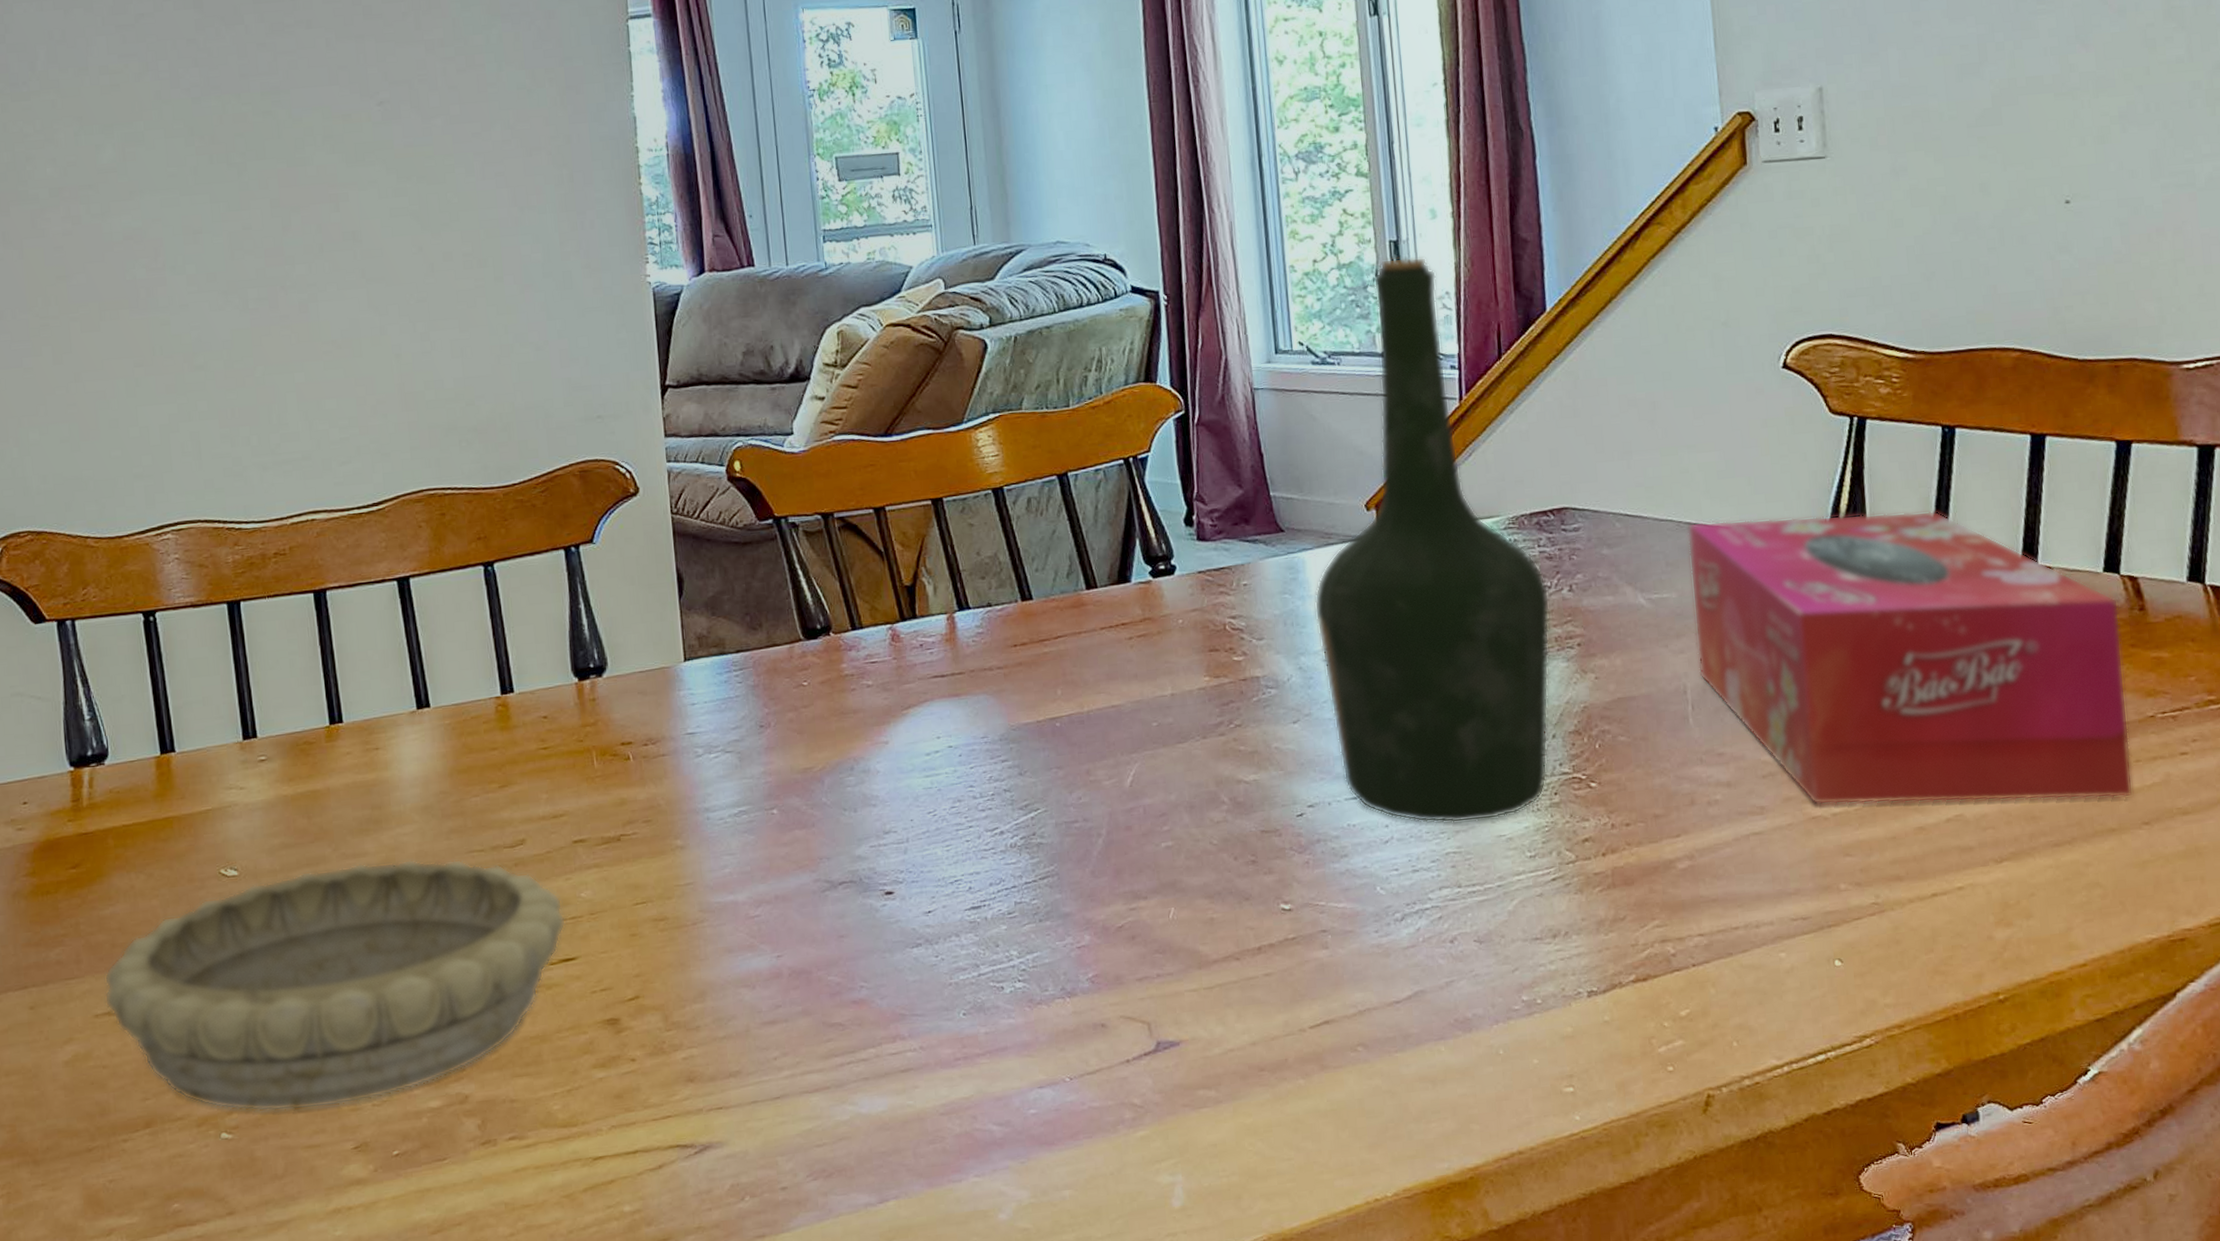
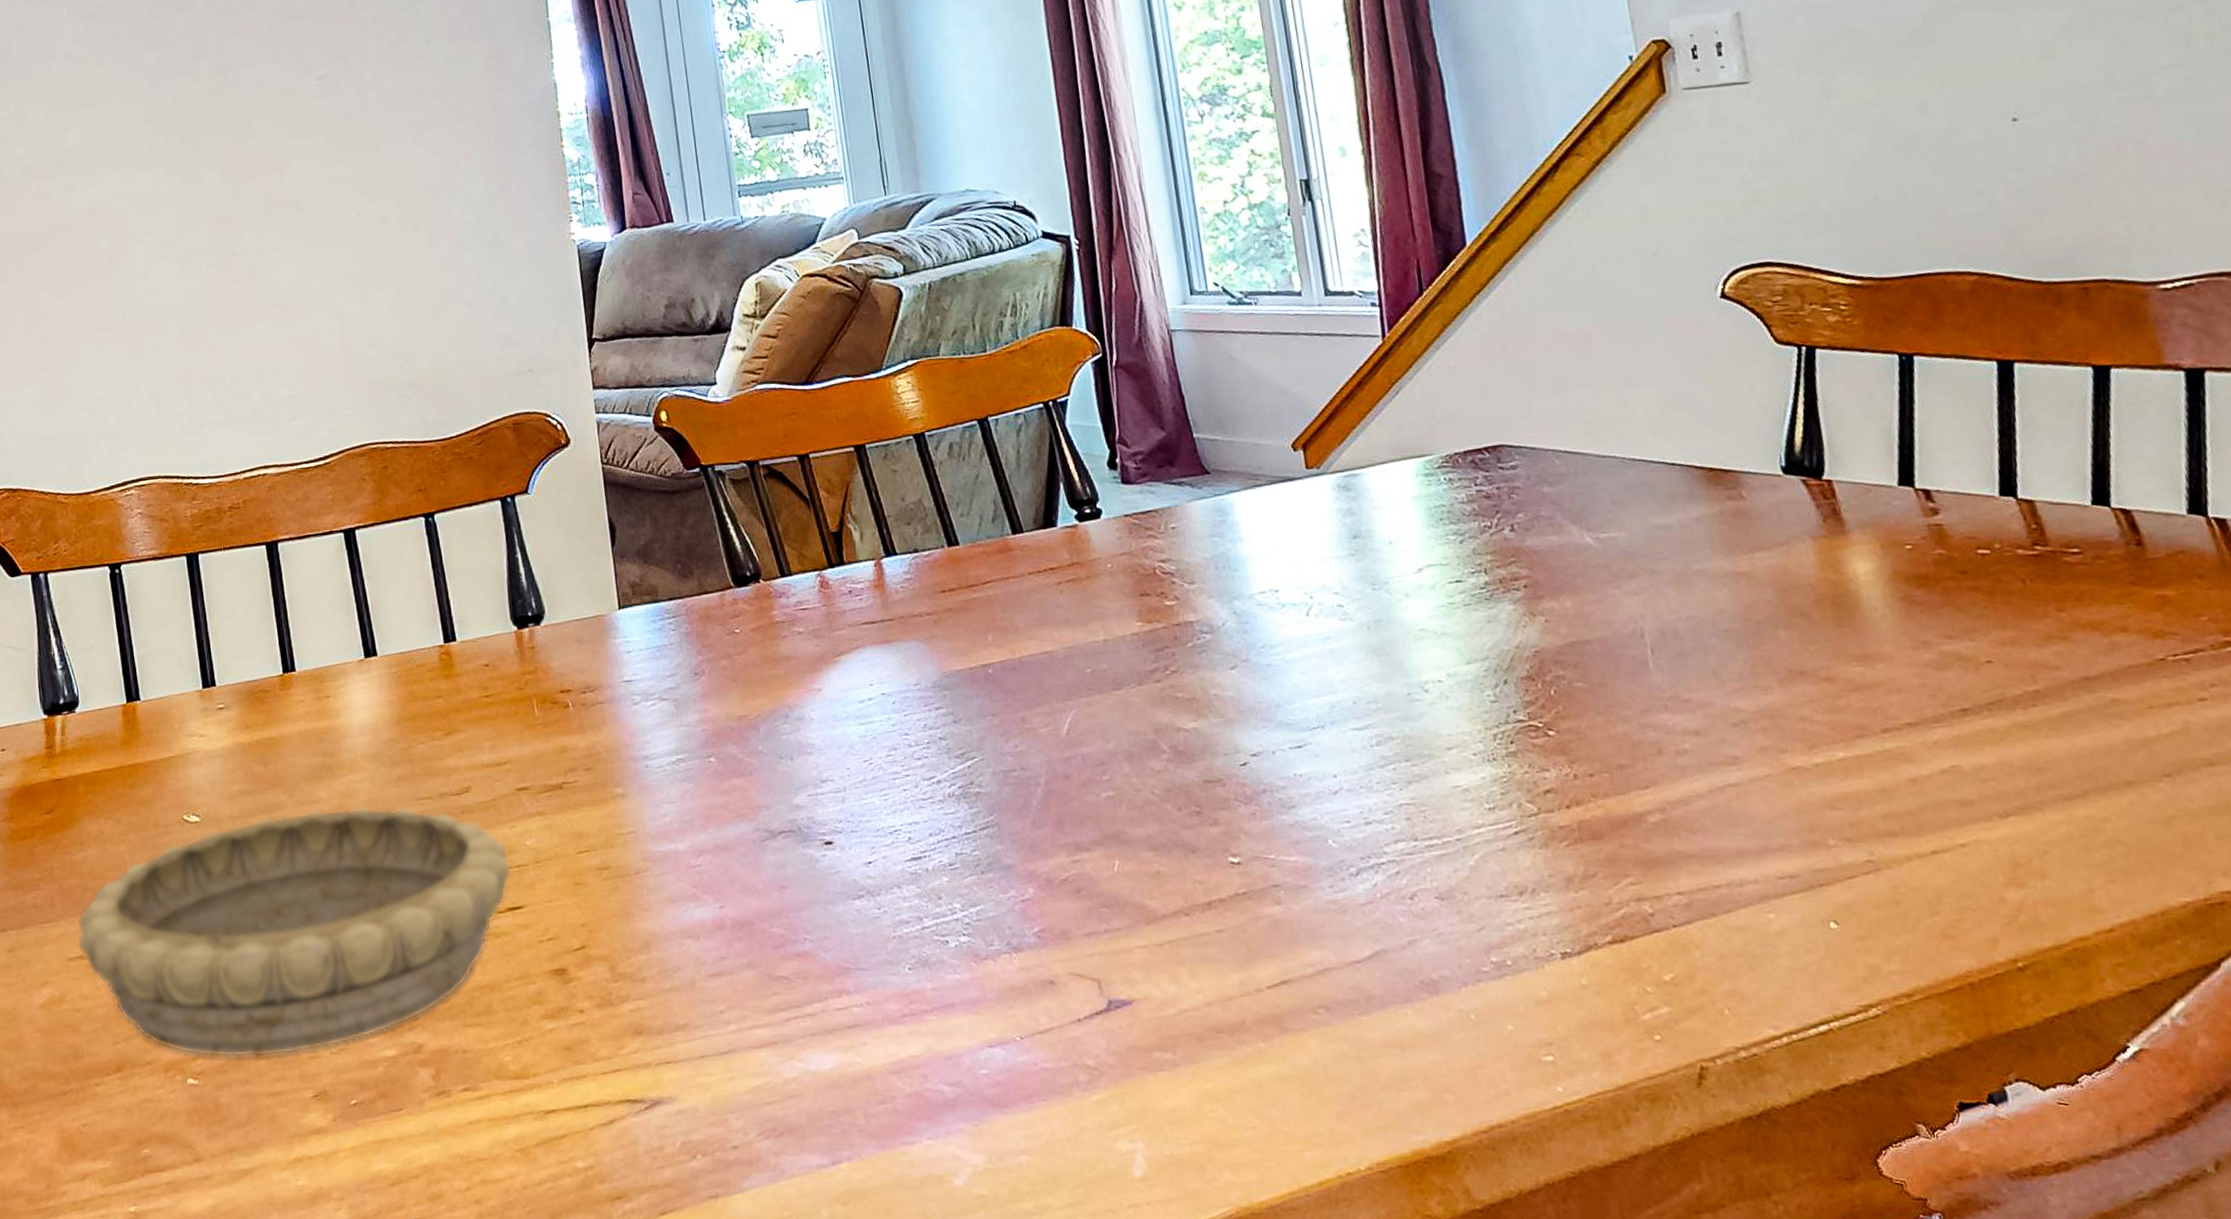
bottle: present [1314,257,1550,823] -> none [1245,194,1502,774]
tissue box: present [1687,511,2134,805] -> none [1631,443,2150,755]

